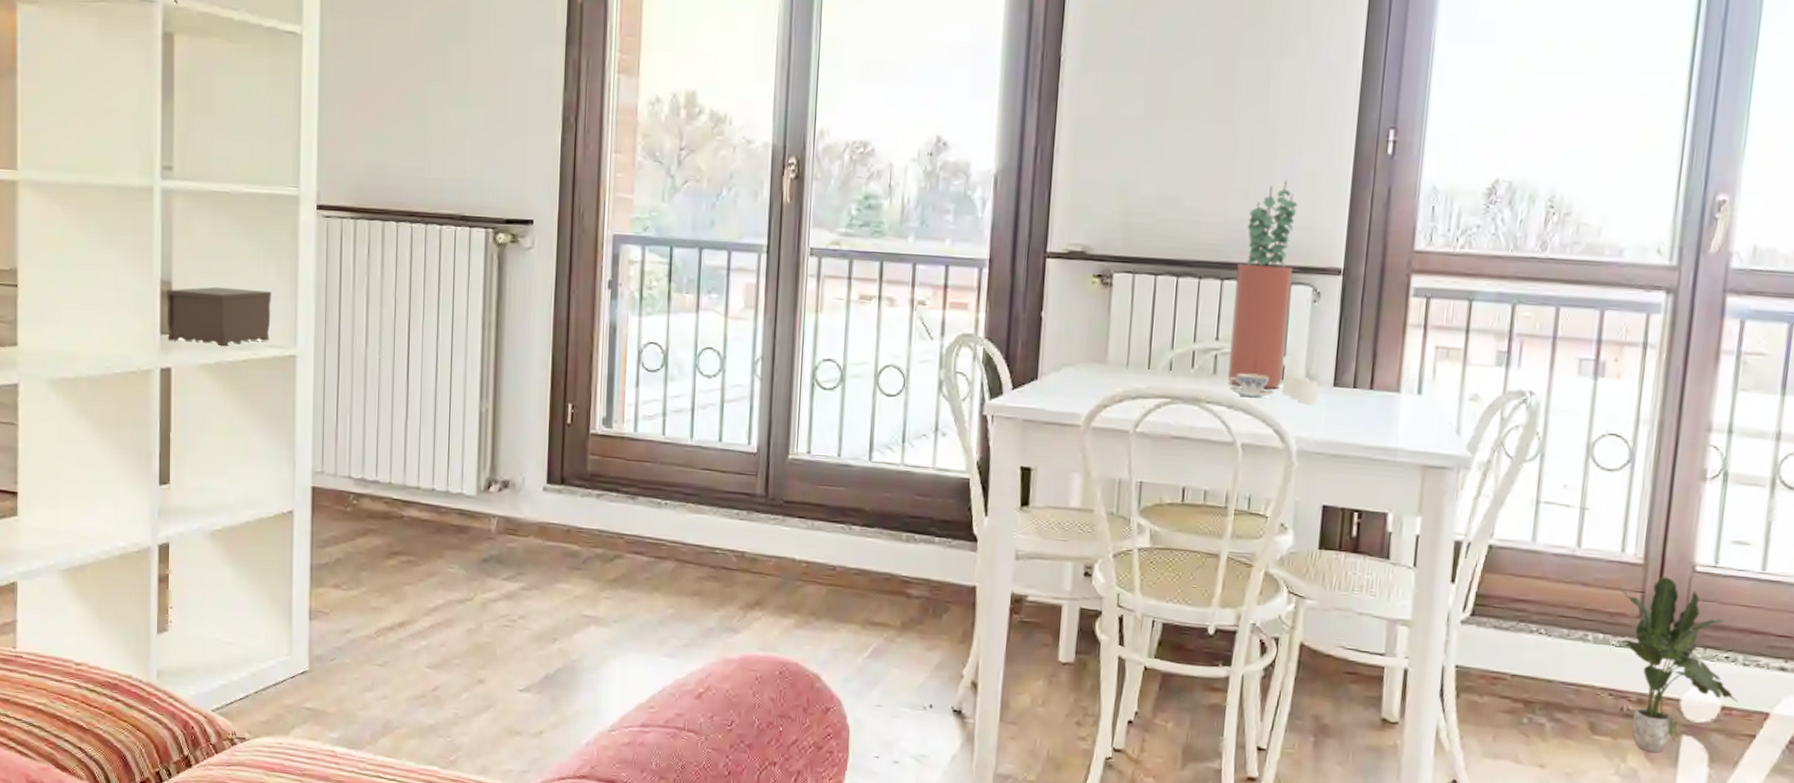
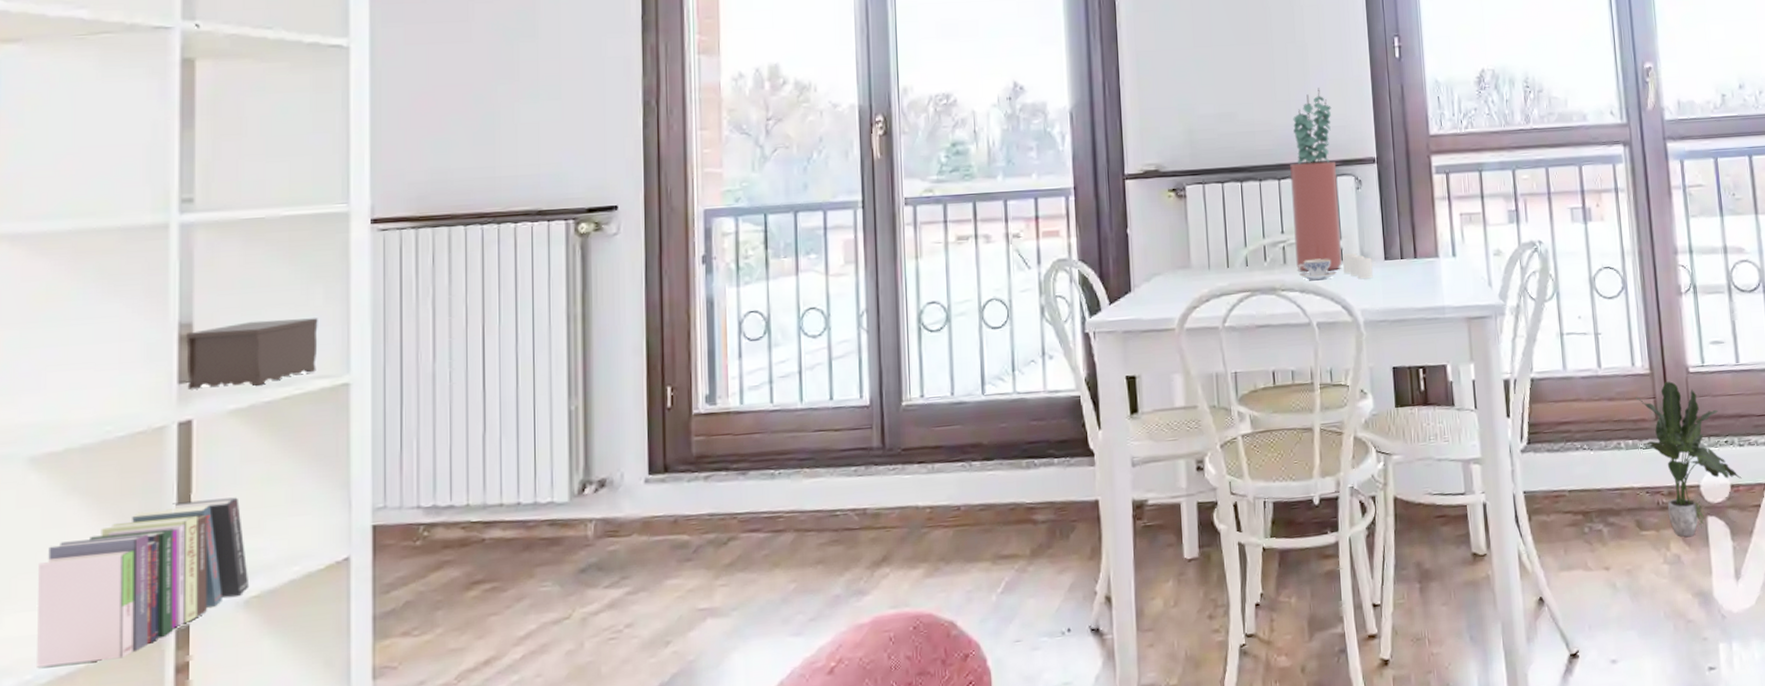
books: none [58,438,215,561] -> present [37,497,250,668]

